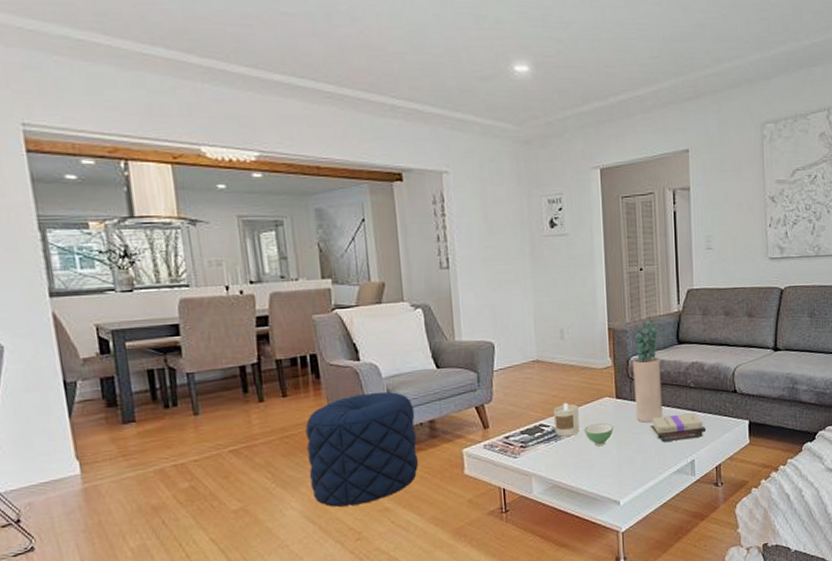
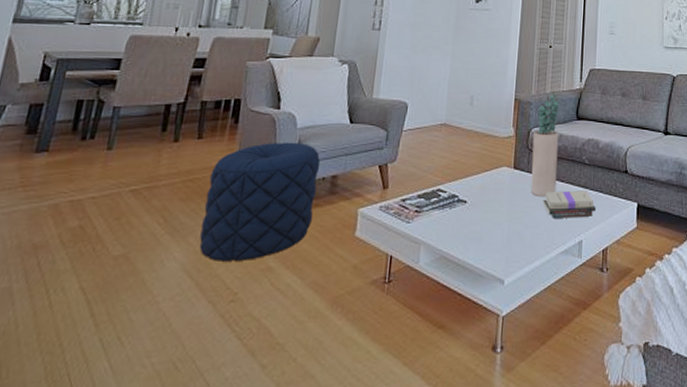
candle: present [553,402,580,437] -> none [451,168,477,204]
bowl: present [584,423,614,447] -> none [479,194,508,218]

